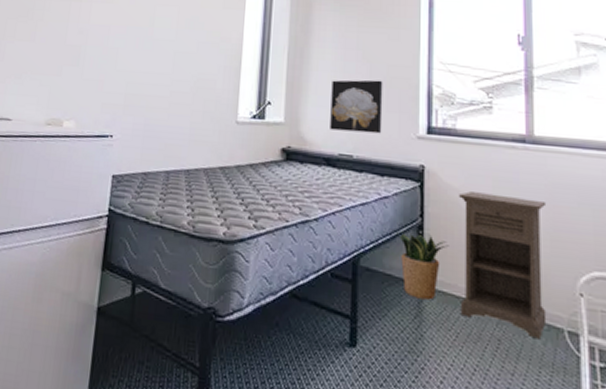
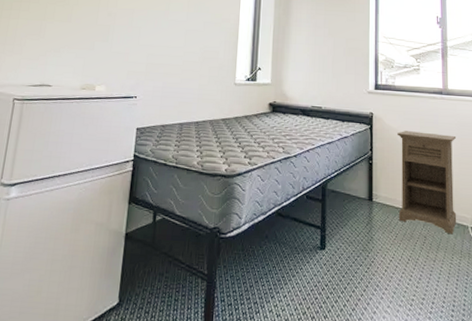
wall art: present [330,80,383,134] -> none [305,50,343,90]
potted plant: present [396,232,449,300] -> none [353,163,391,211]

